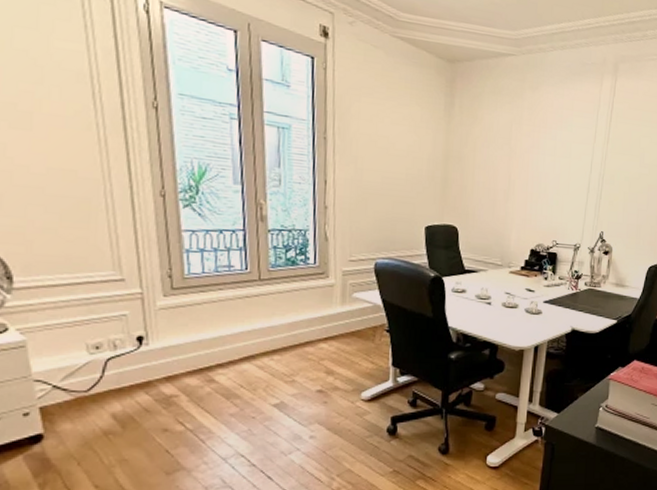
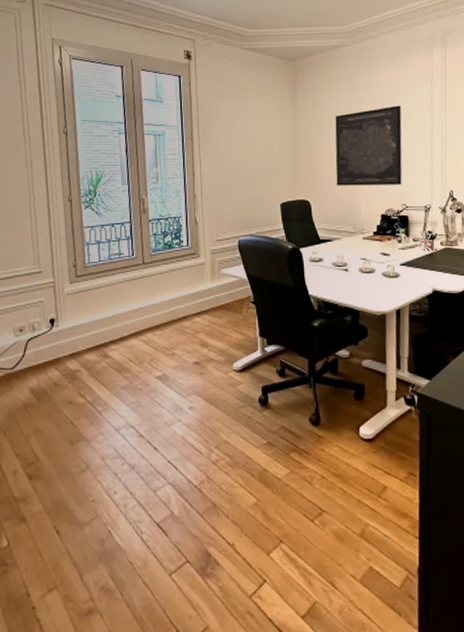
wall art: none [488,133,563,220] -> present [335,105,402,186]

